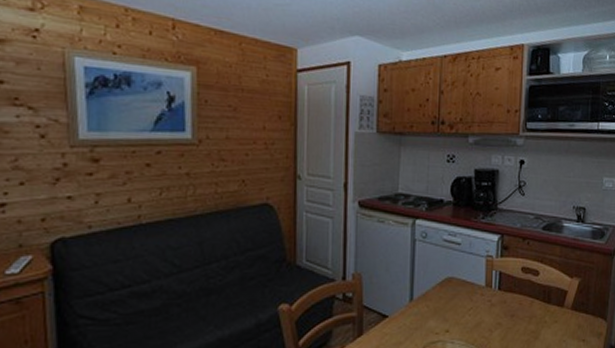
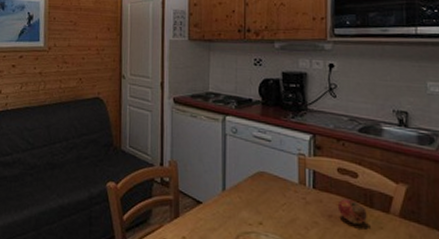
fruit: none [519,297,545,321] -> present [337,199,367,224]

